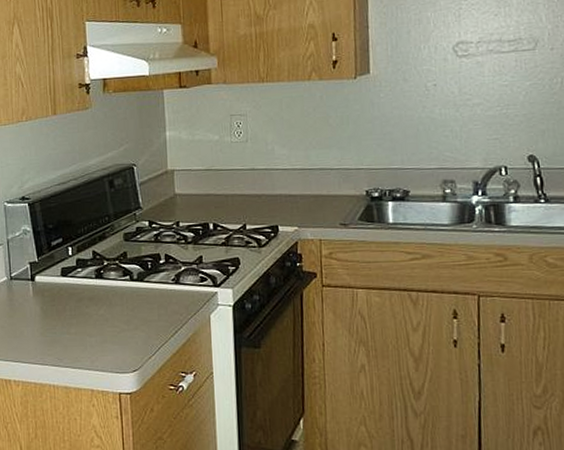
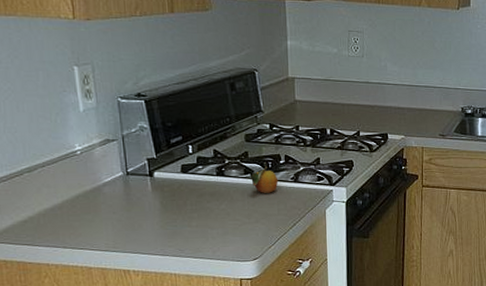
fruit: none [130,263,159,297] -> present [251,162,279,193]

